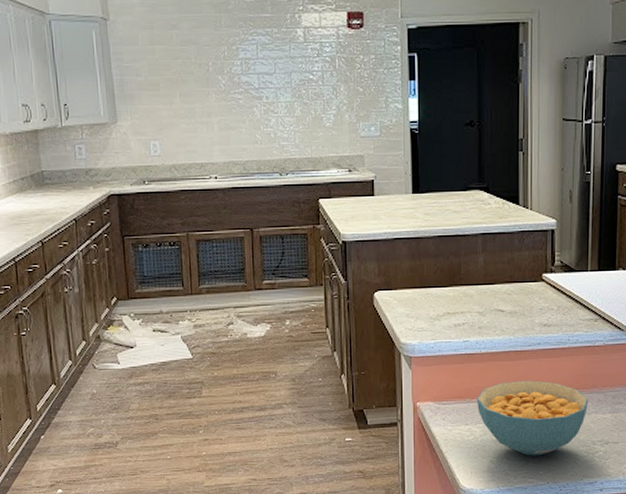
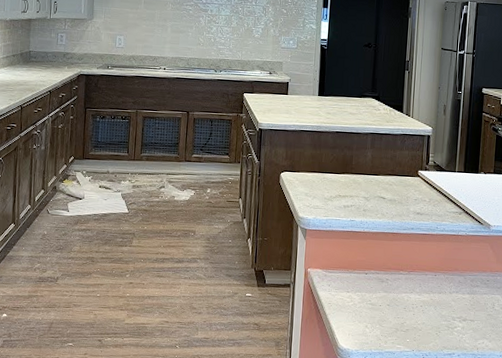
cereal bowl: present [476,380,589,456] -> none [357,258,451,326]

